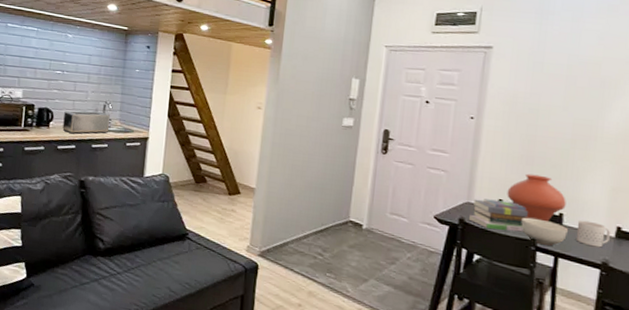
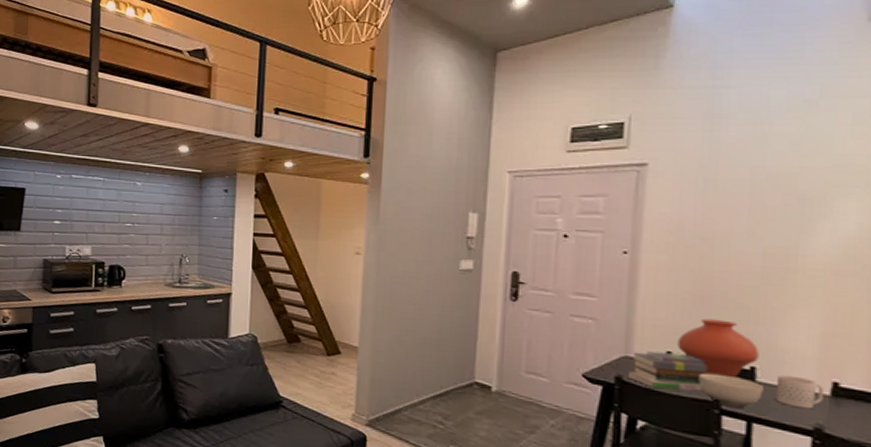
toaster: present [62,111,111,134] -> none [136,266,188,293]

